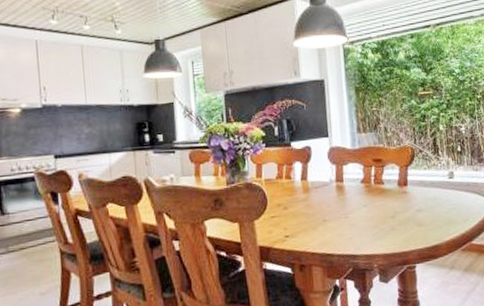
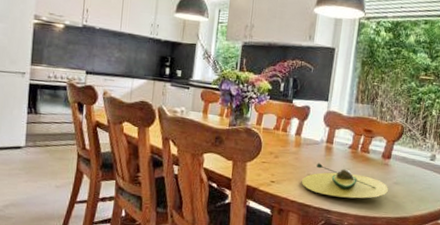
avocado: none [319,205,412,239] -> present [302,163,388,199]

